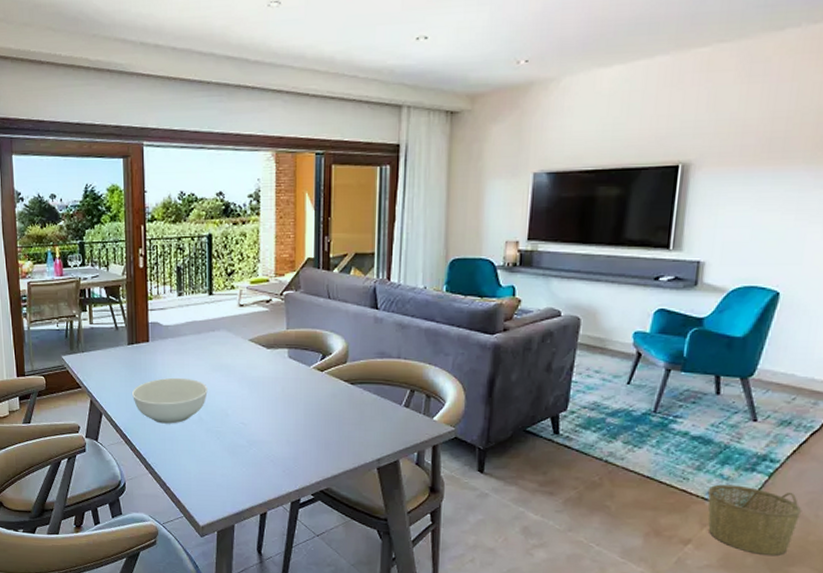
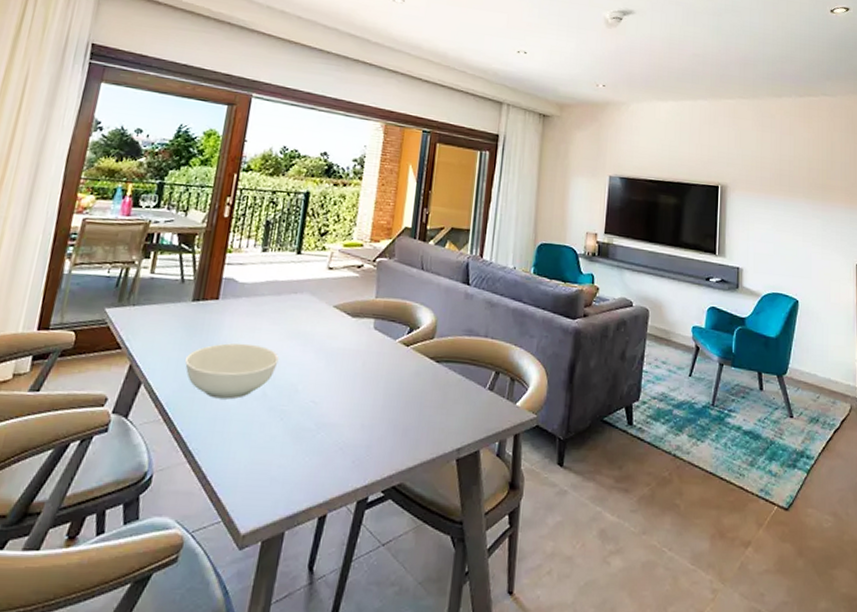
basket: present [707,484,802,556] -> none [760,481,836,557]

